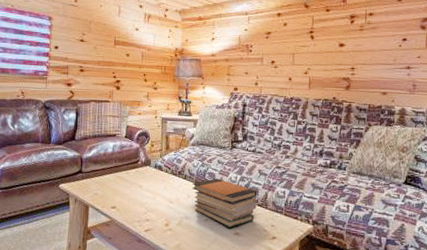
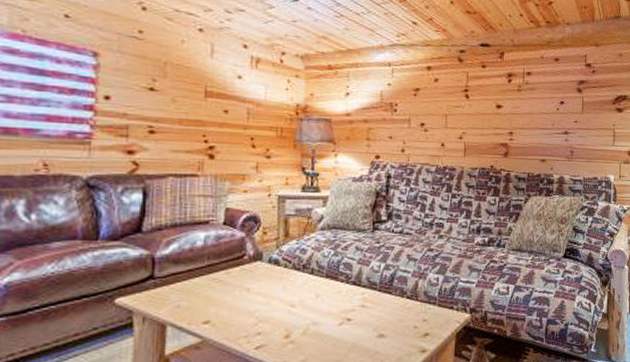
book stack: present [192,178,258,228] -> none [322,269,406,329]

